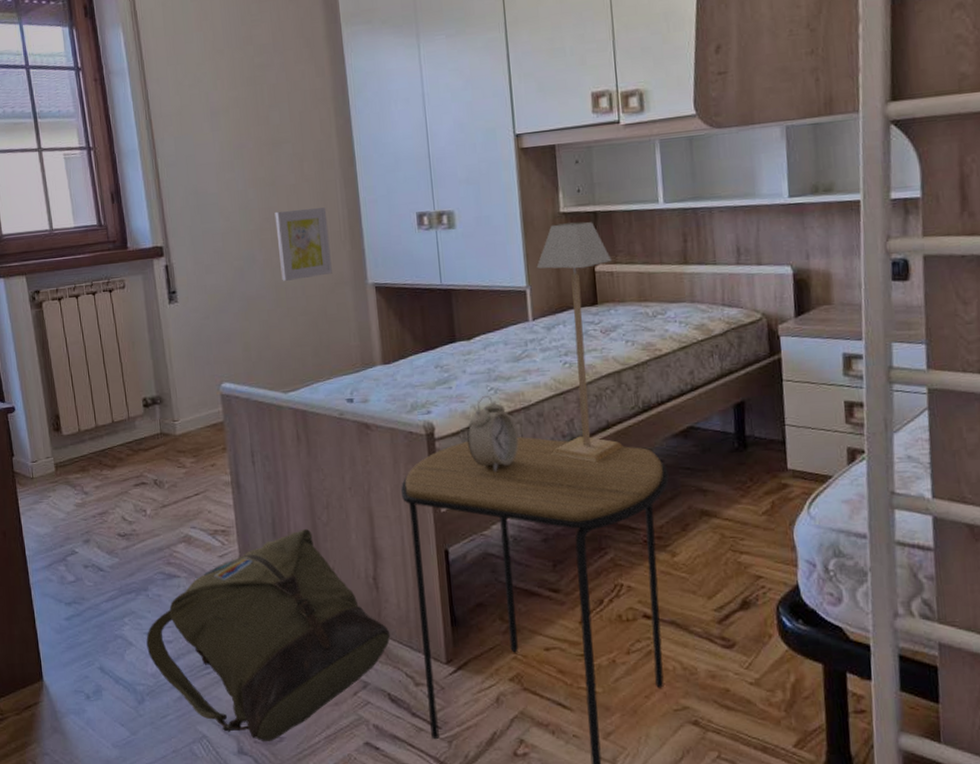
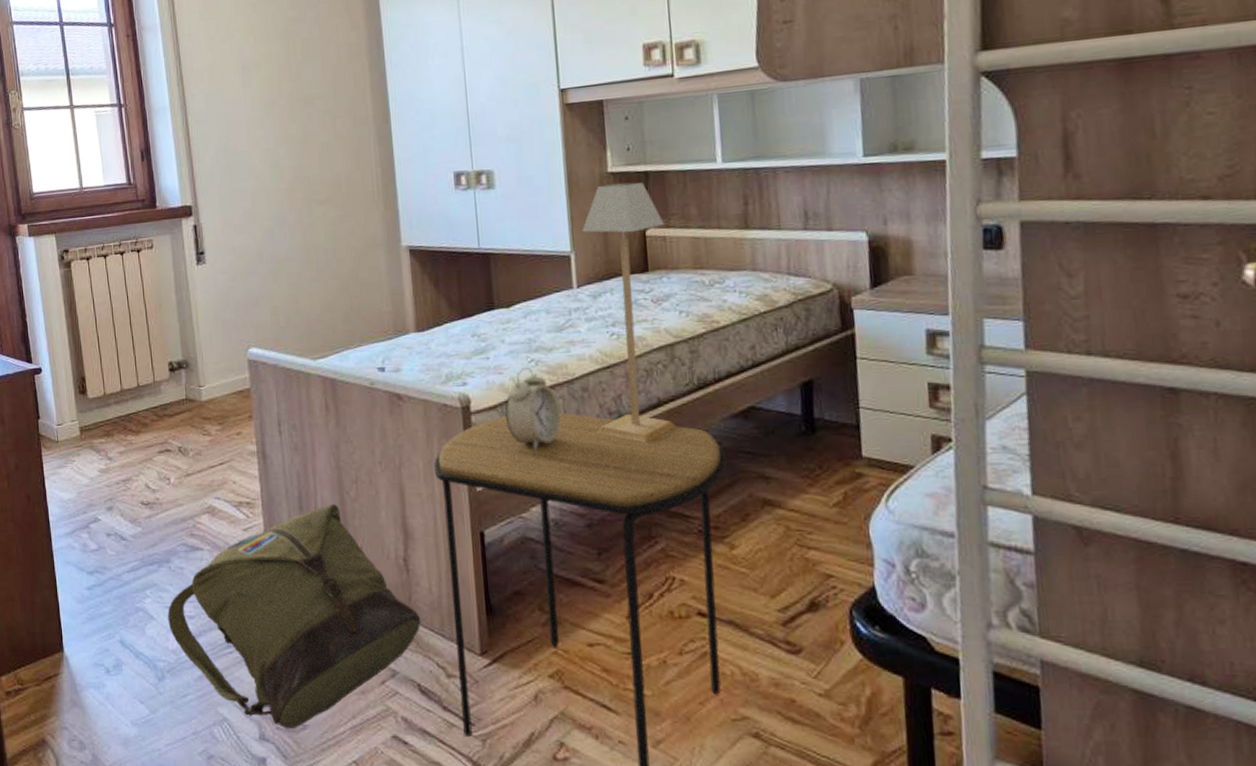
wall art: present [274,207,332,282] -> none [306,166,365,244]

